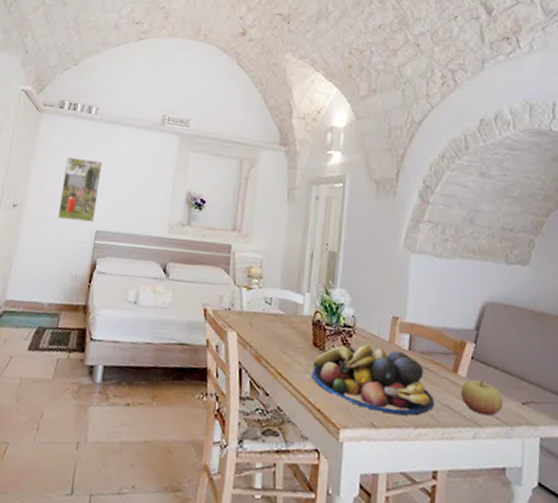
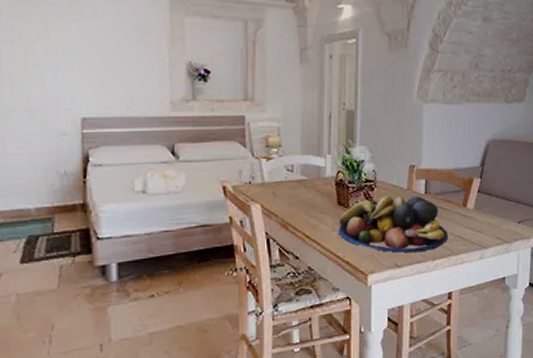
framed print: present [57,157,103,222] -> none [25,32,77,110]
apple: present [460,379,504,416] -> none [469,209,504,238]

